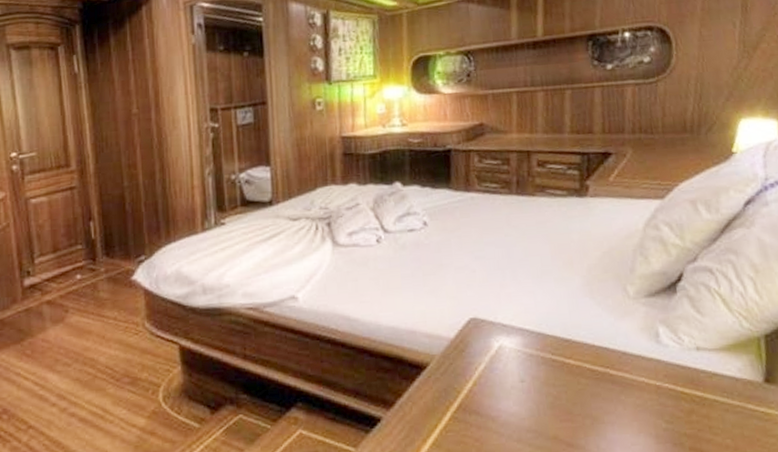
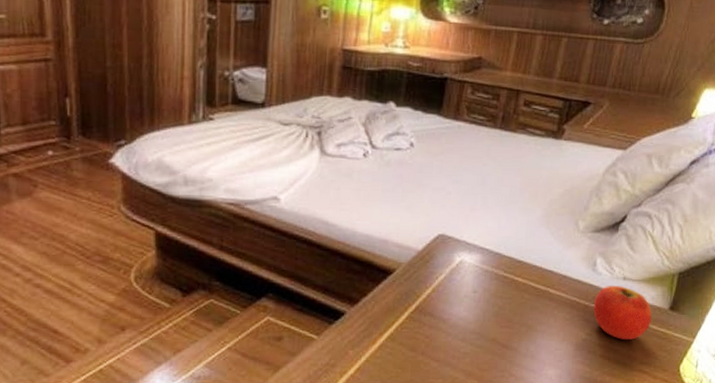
apple: none [666,357,745,426] -> present [593,285,652,340]

